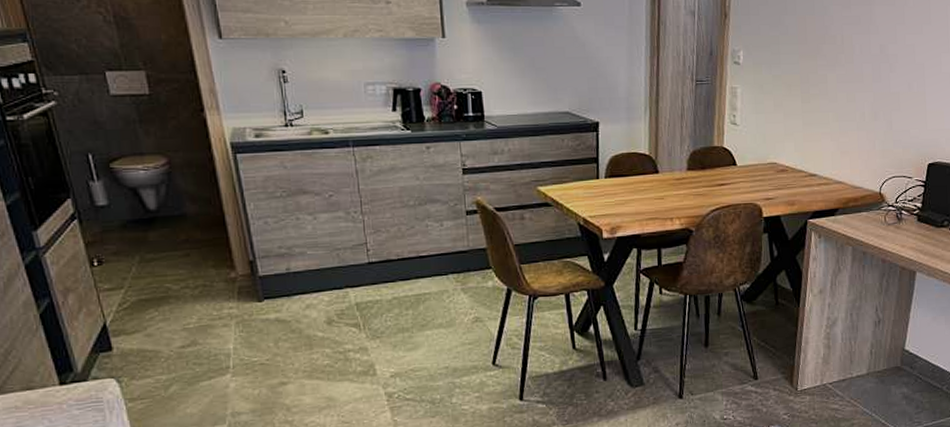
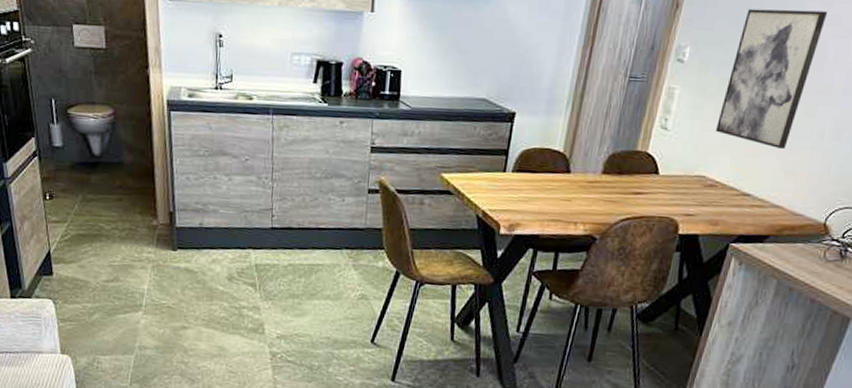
wall art: none [777,13,848,132] -> present [715,9,828,149]

